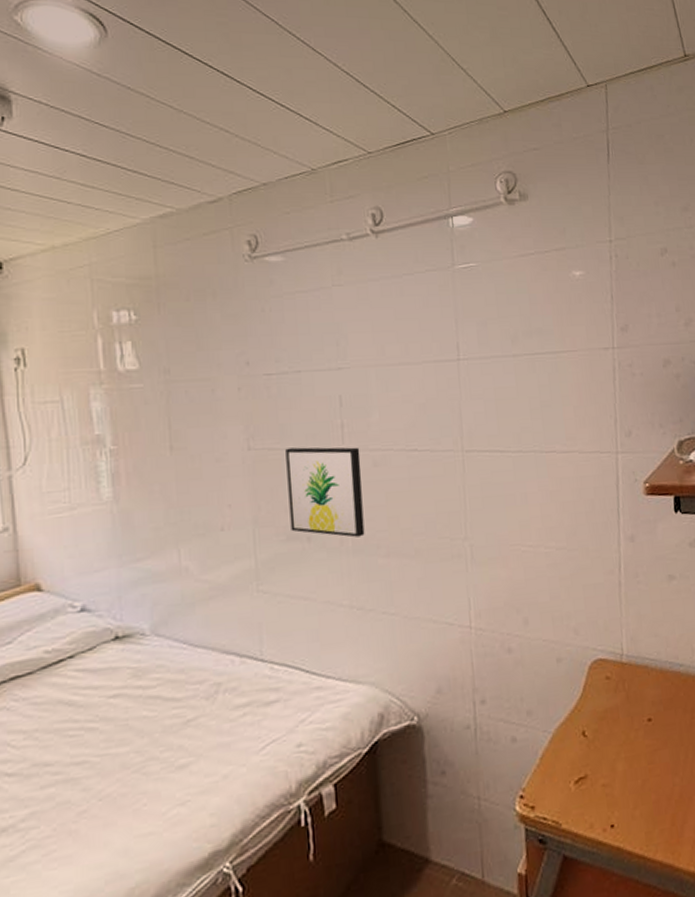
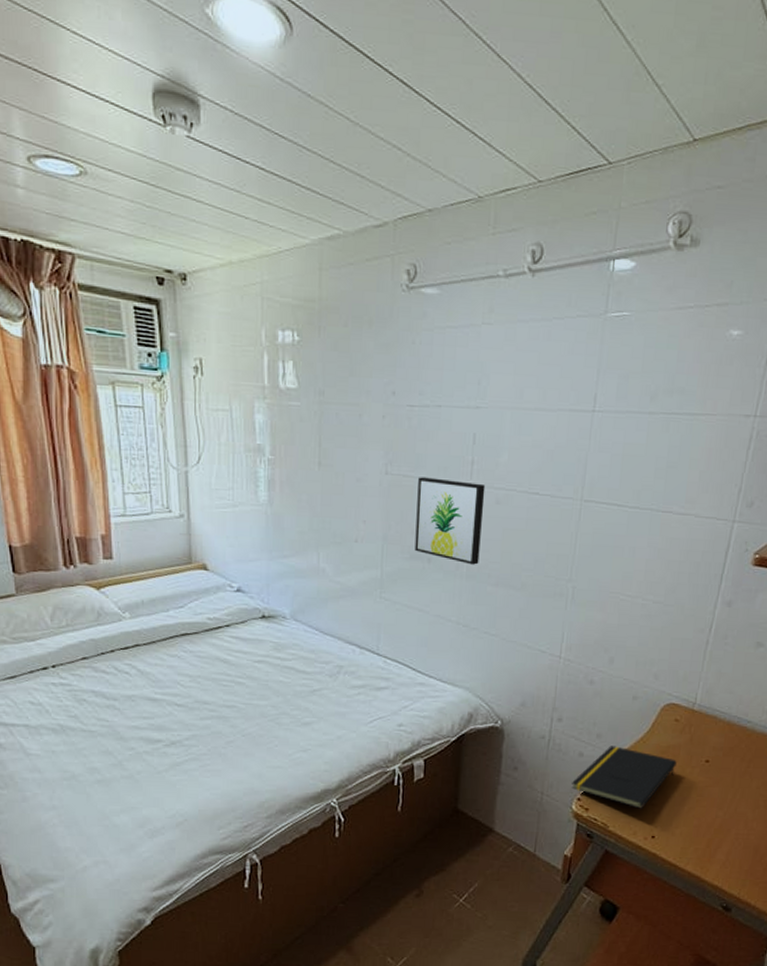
notepad: none [510,721,619,794] -> present [571,746,677,809]

